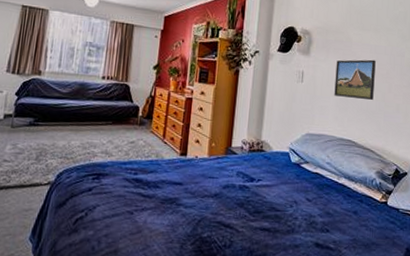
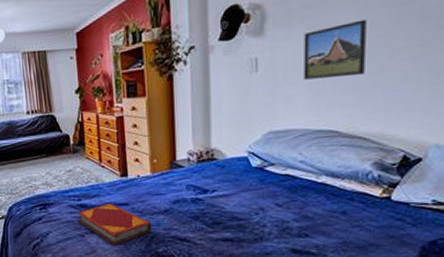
hardback book: none [130,180,201,226] -> present [77,202,152,245]

